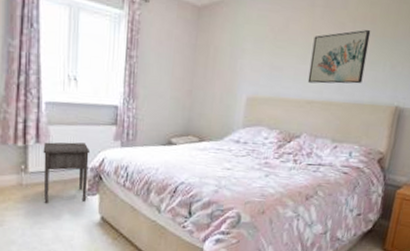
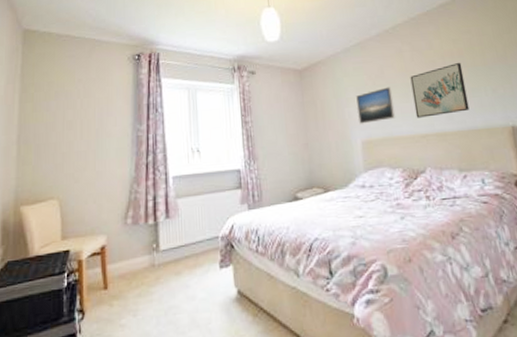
nightstand: present [43,142,91,204] -> none [173,211,220,284]
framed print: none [249,43,292,80] -> present [356,86,396,124]

